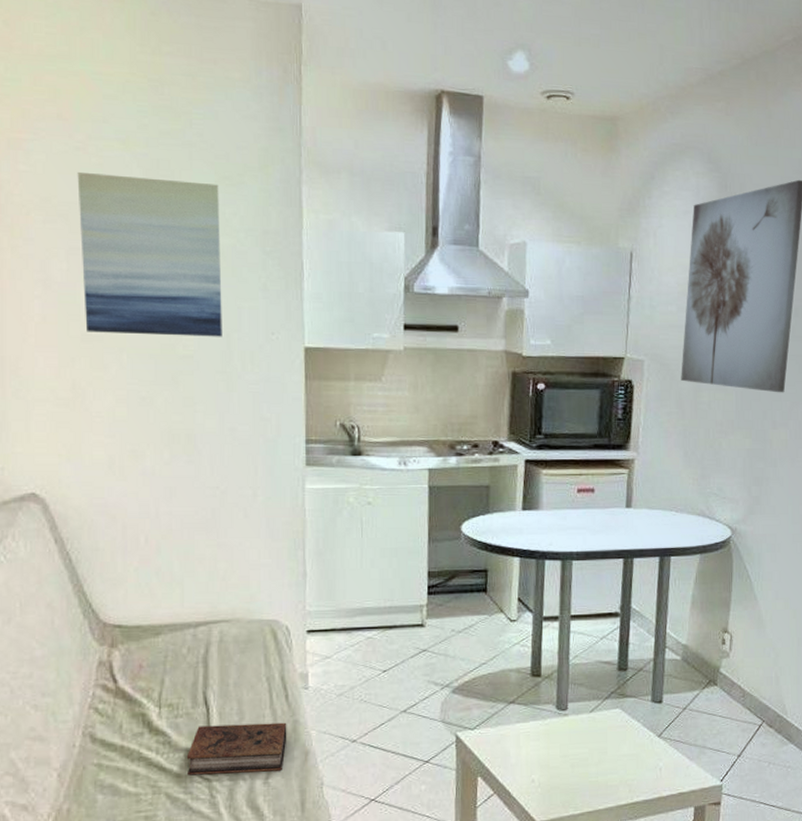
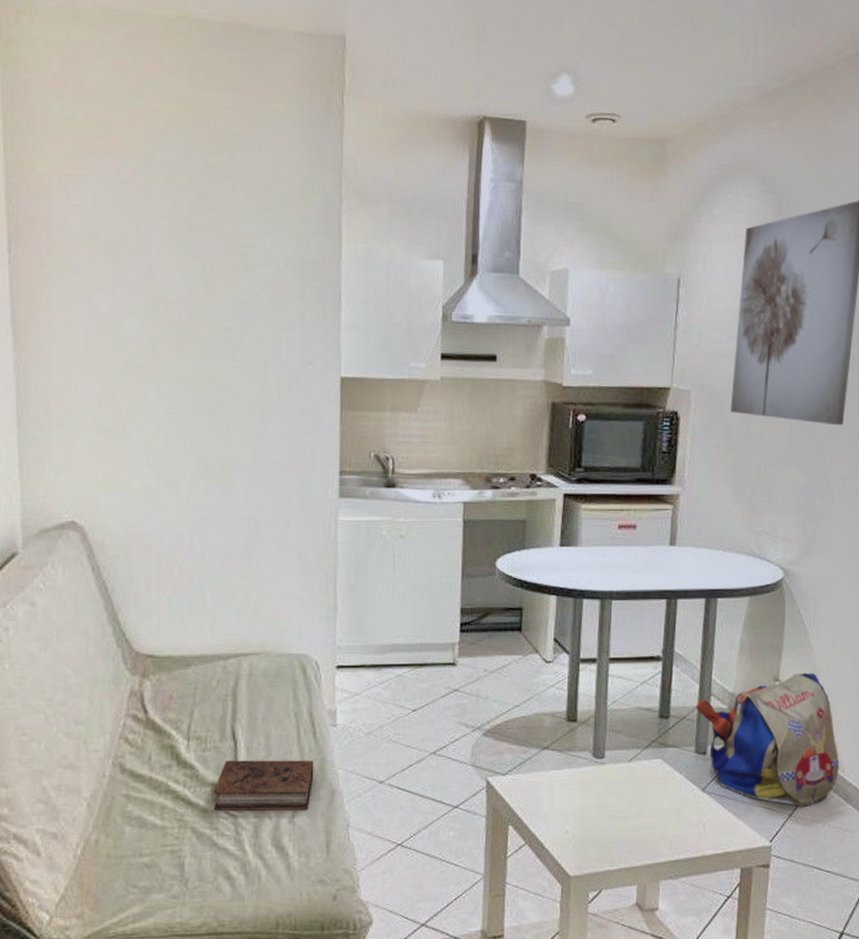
wall art: present [77,171,222,337] -> none [124,205,260,367]
backpack: none [651,623,783,748] -> present [695,672,840,807]

